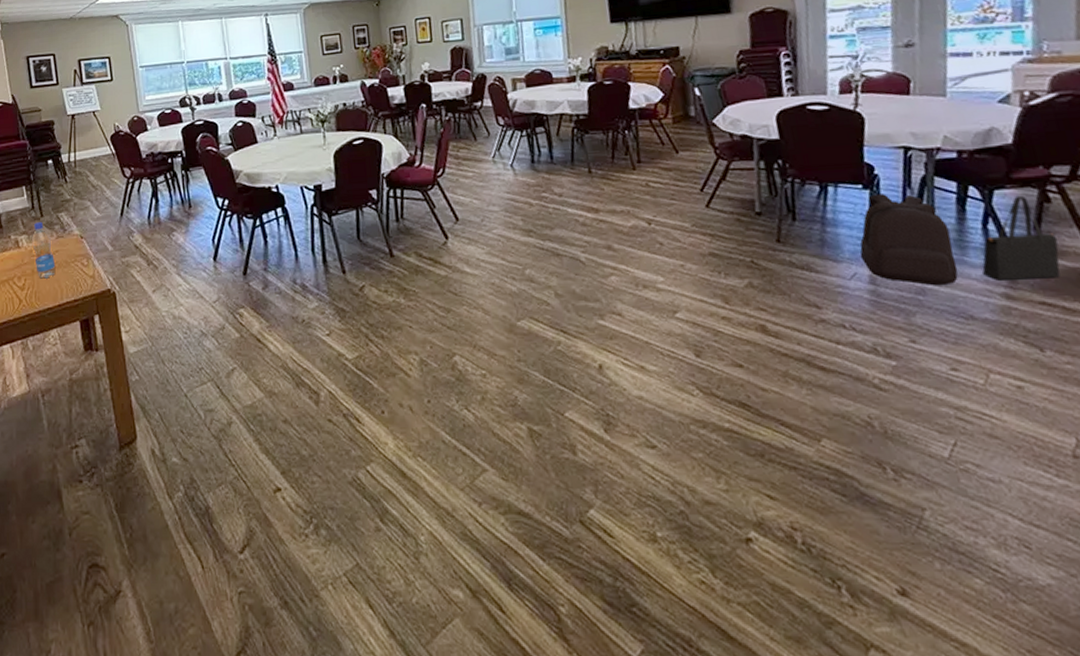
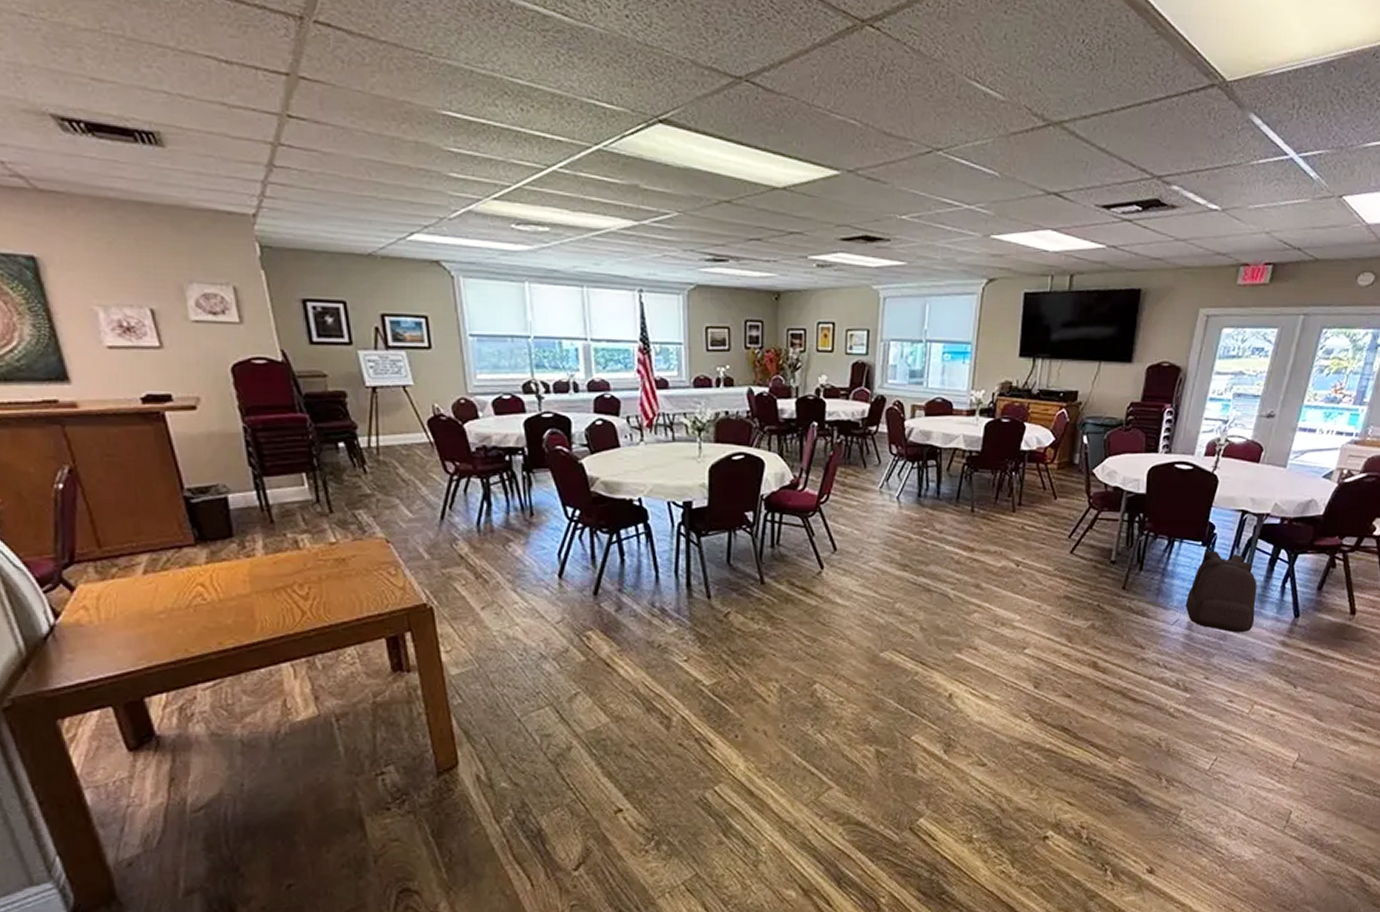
bottle: present [32,221,56,279] -> none [318,518,352,588]
tote bag: present [982,195,1061,281] -> none [1272,560,1332,630]

